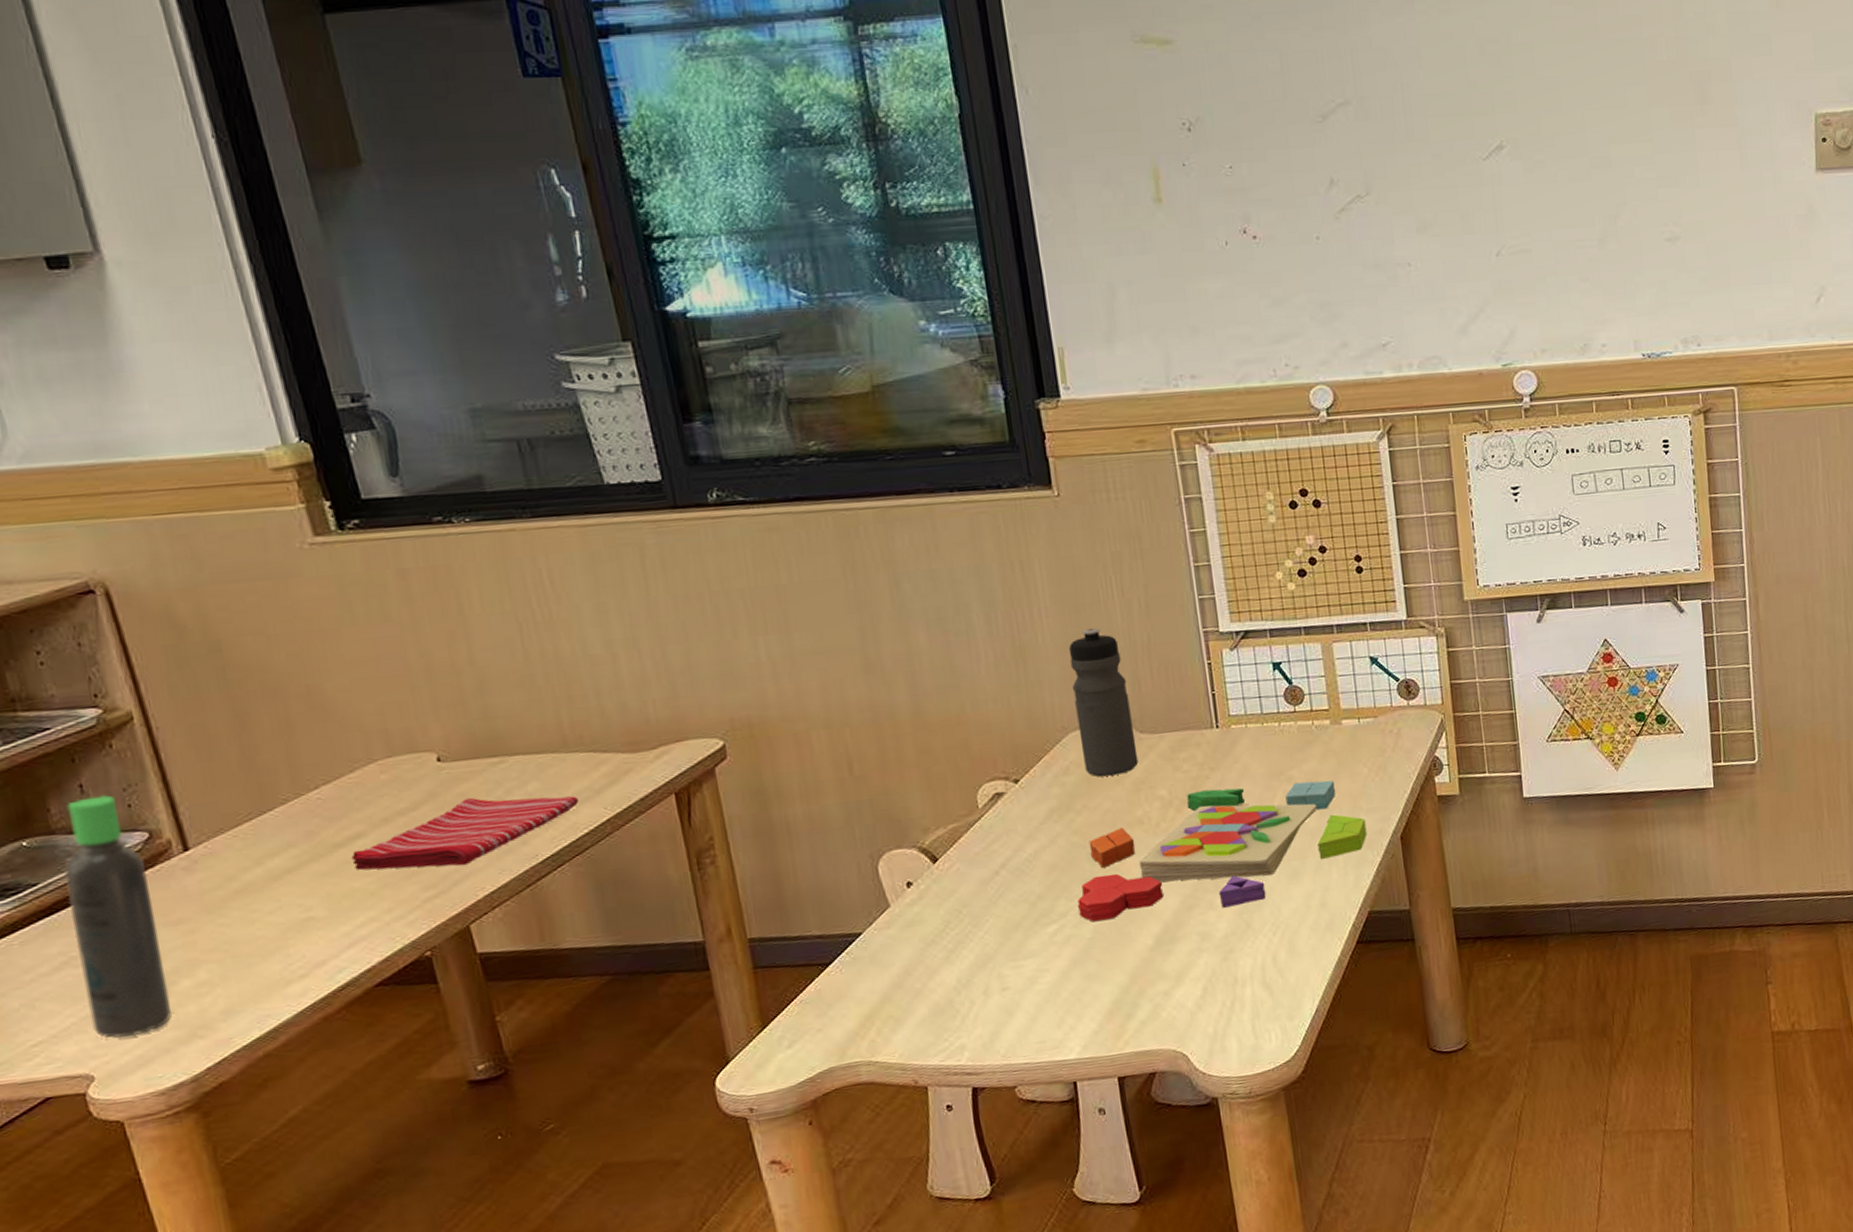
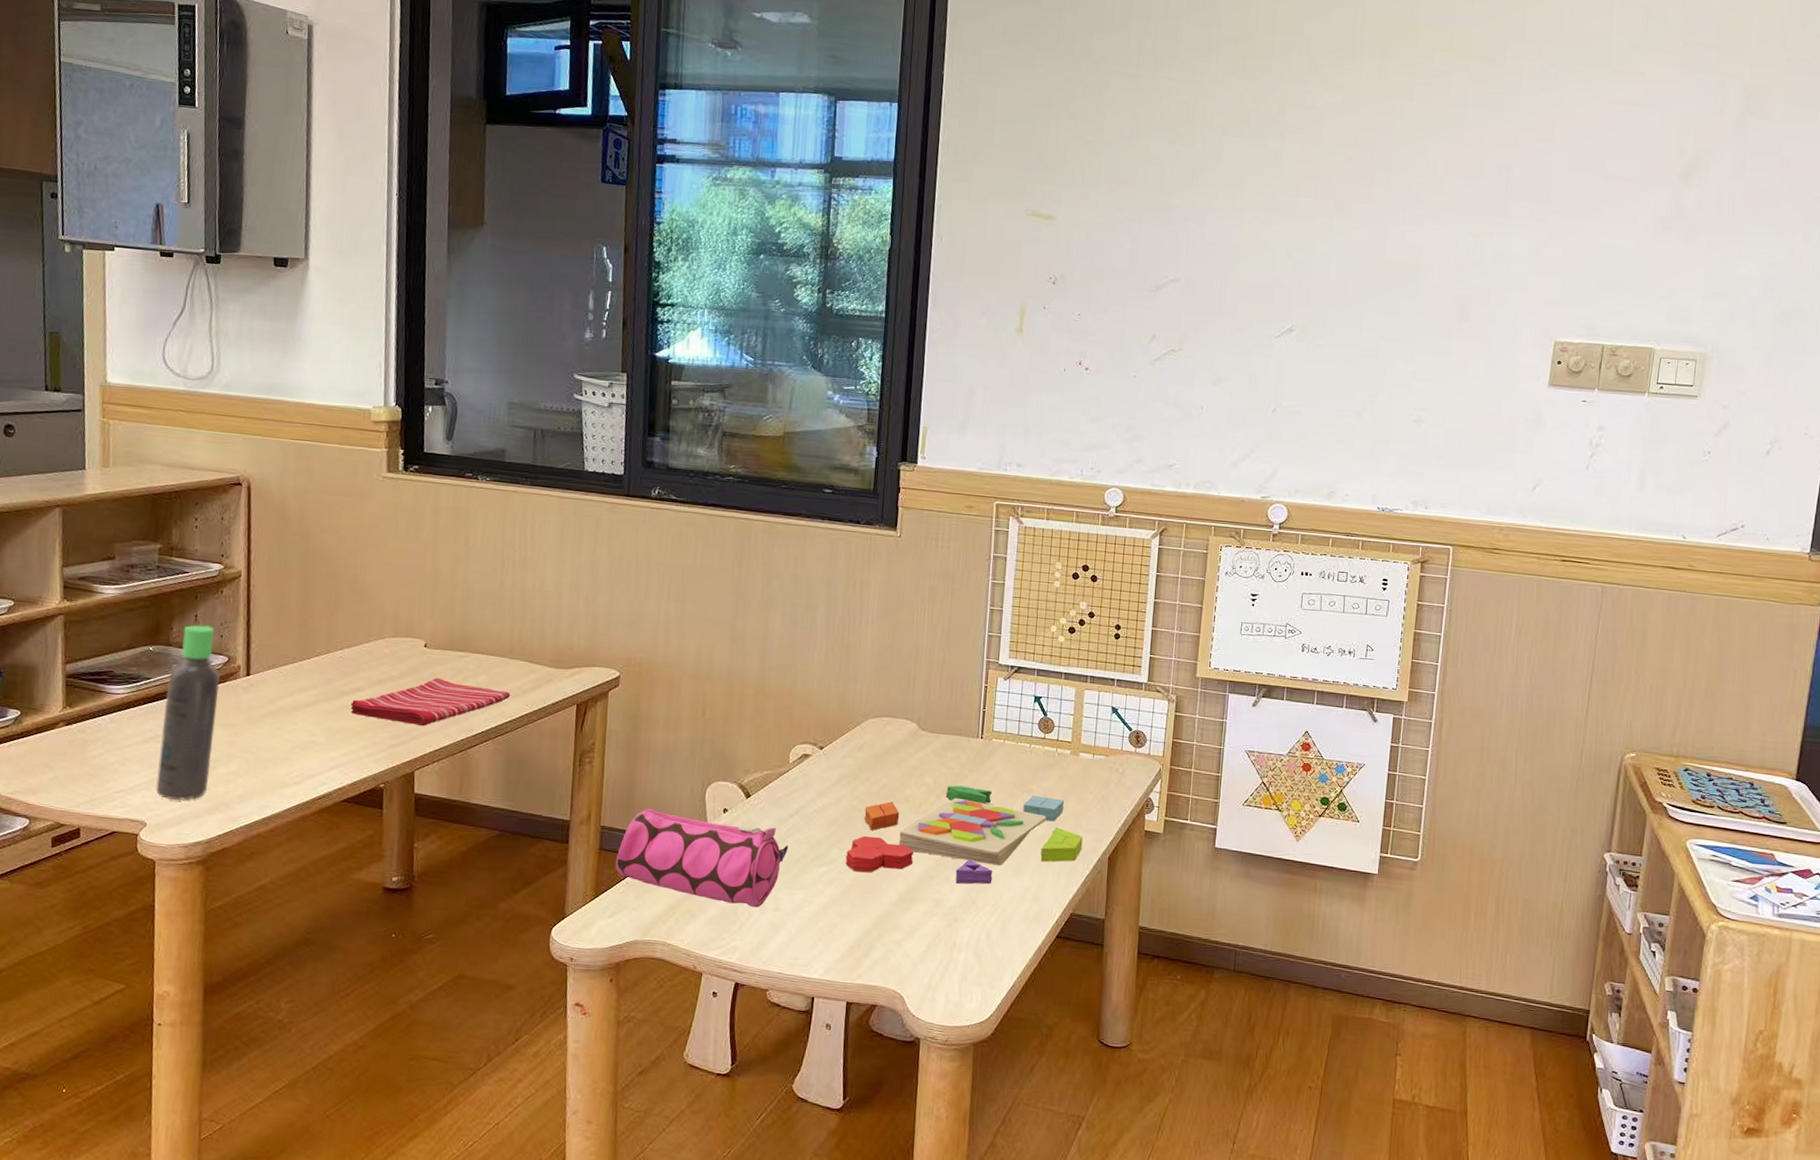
pencil case: none [778,891,1003,997] -> present [615,809,789,908]
water bottle: present [1068,627,1139,777] -> none [875,641,920,760]

